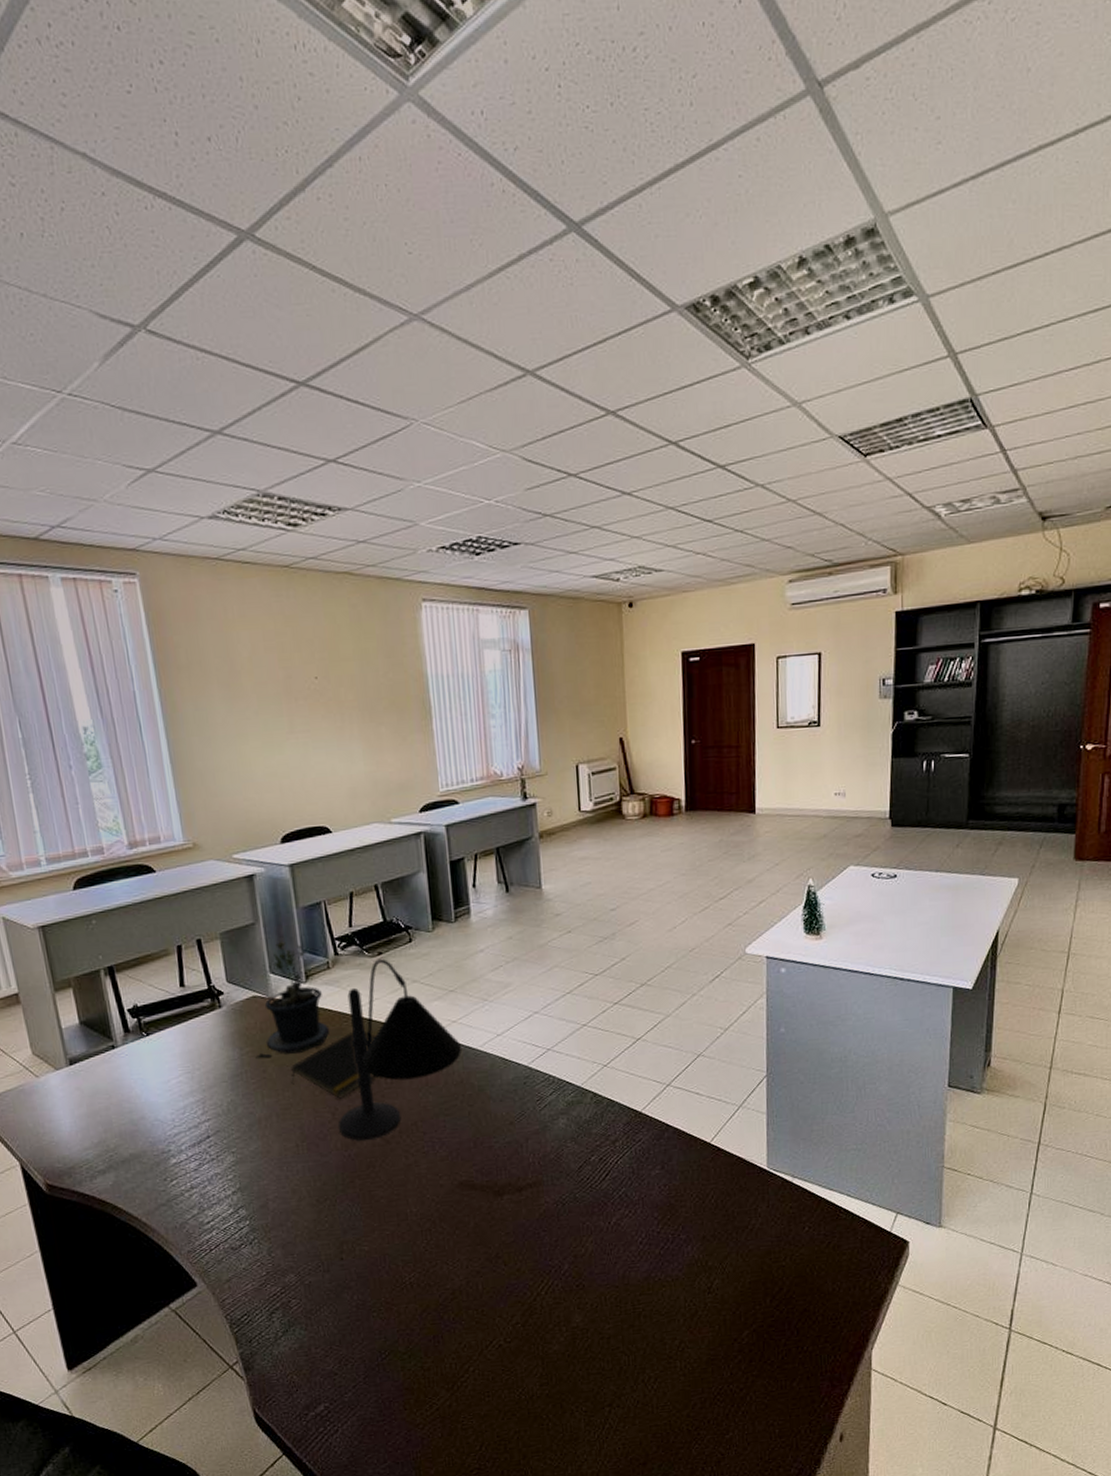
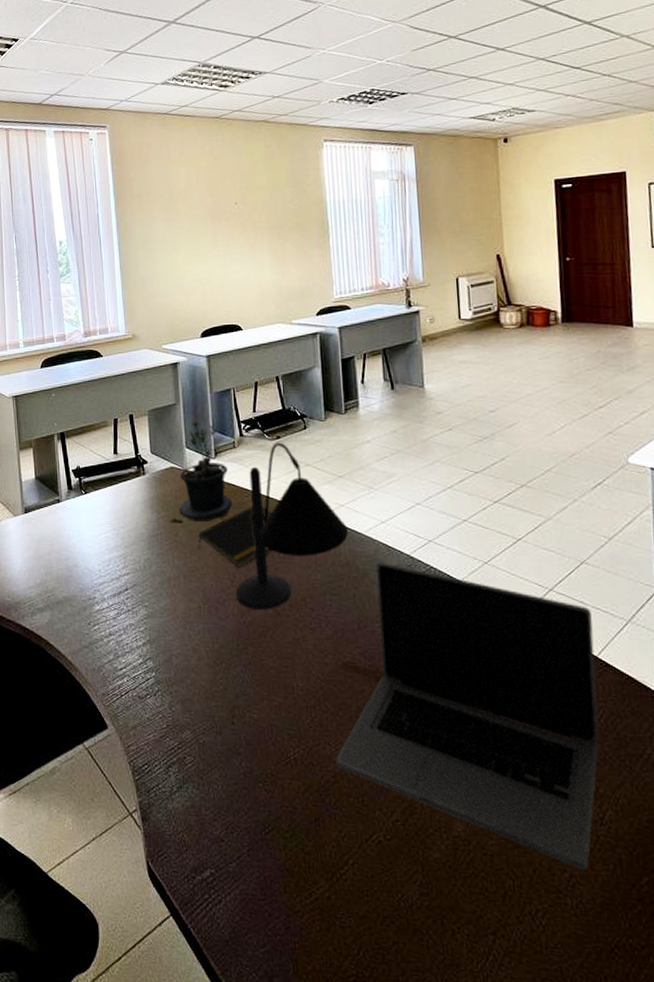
laptop: none [454,1075,710,1335] -> present [336,561,599,870]

